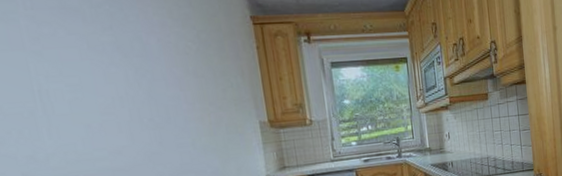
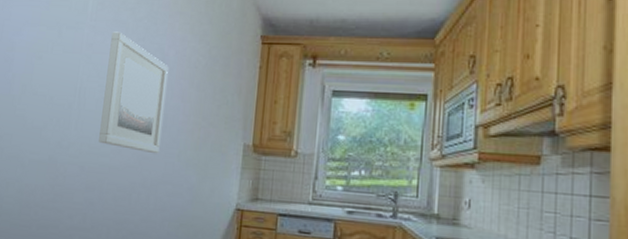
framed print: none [63,21,169,148] -> present [99,31,169,154]

